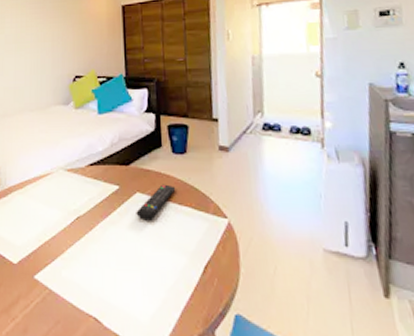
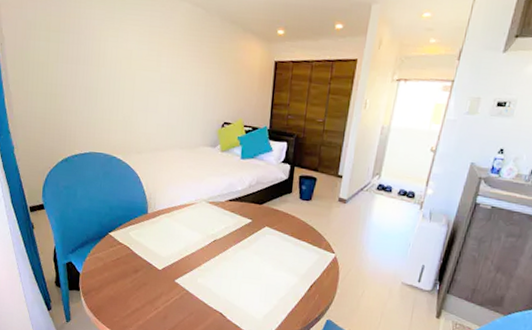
remote control: present [136,184,176,219] -> none [263,222,298,248]

